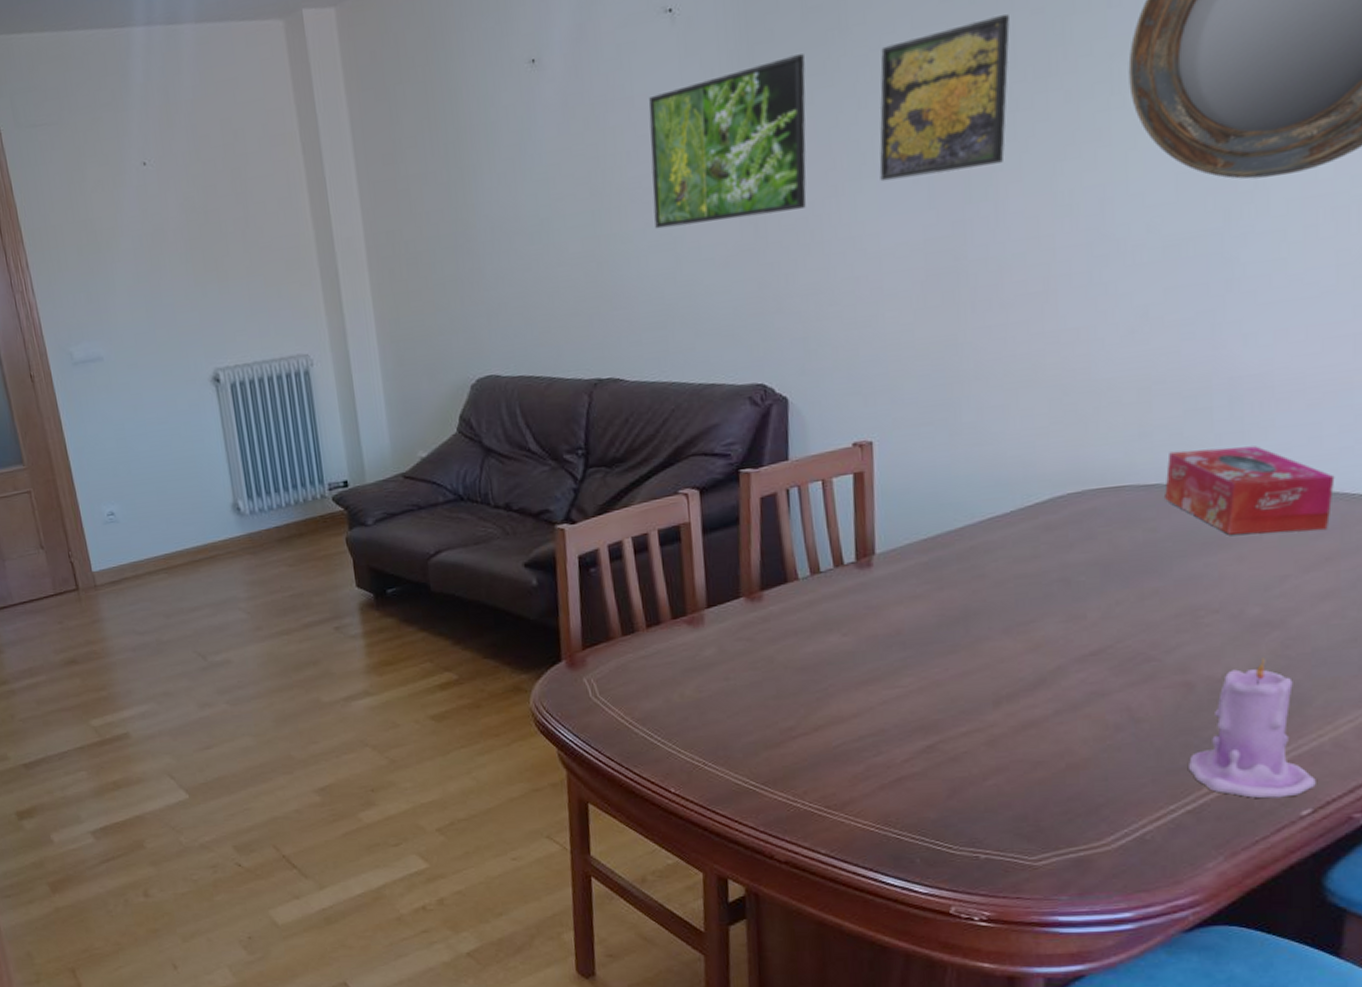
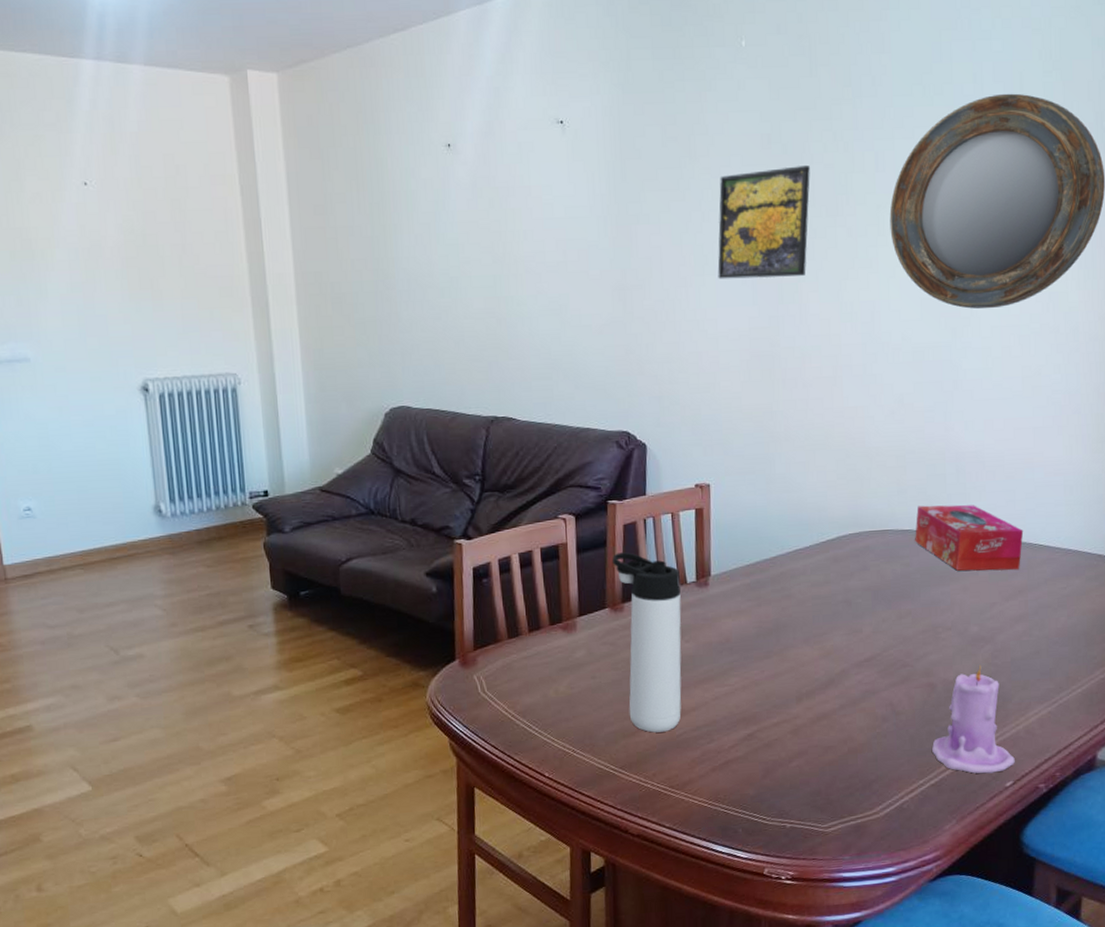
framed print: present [648,54,807,229] -> none [542,172,664,297]
thermos bottle: none [746,530,839,743] -> present [612,552,682,733]

